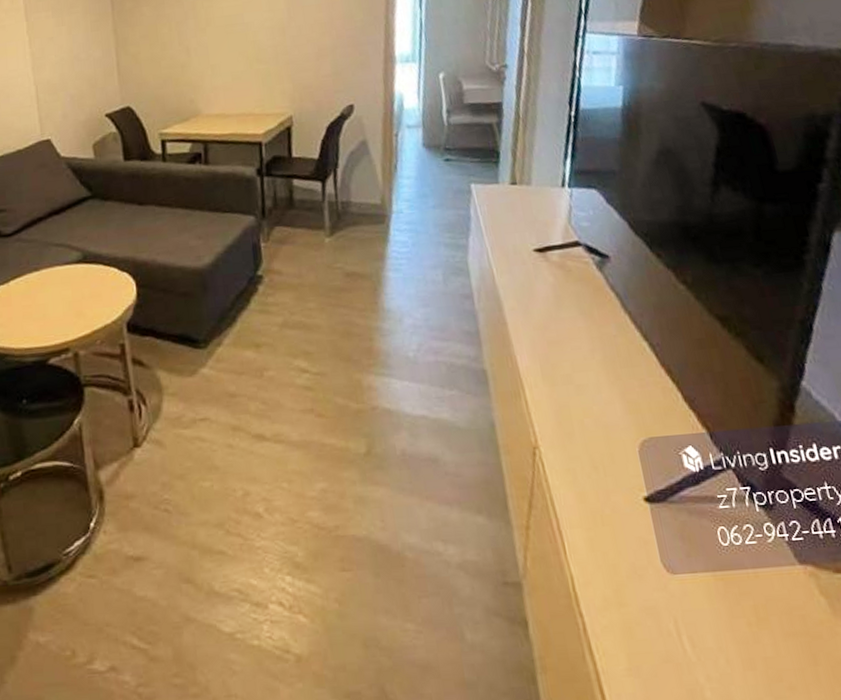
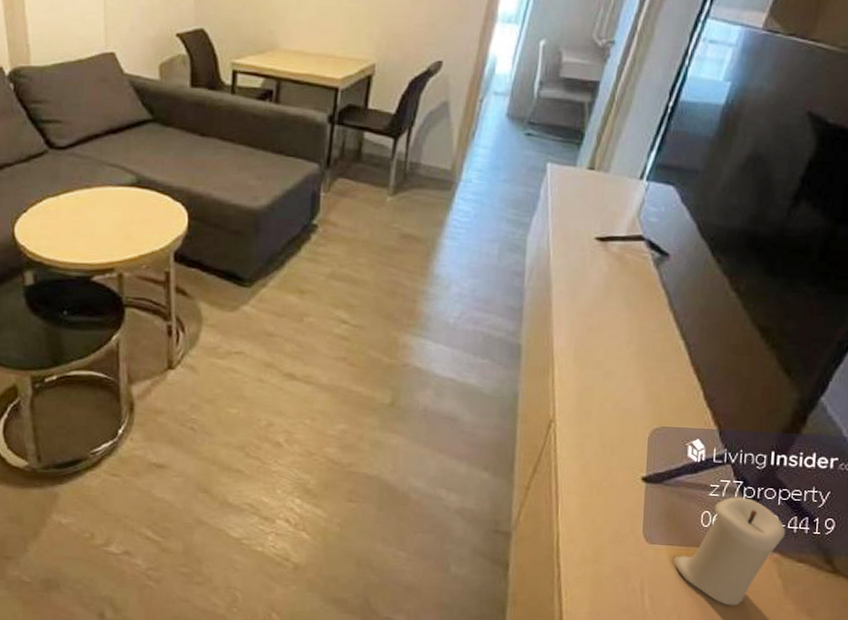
candle: none [702,505,812,638] -> present [674,497,785,606]

